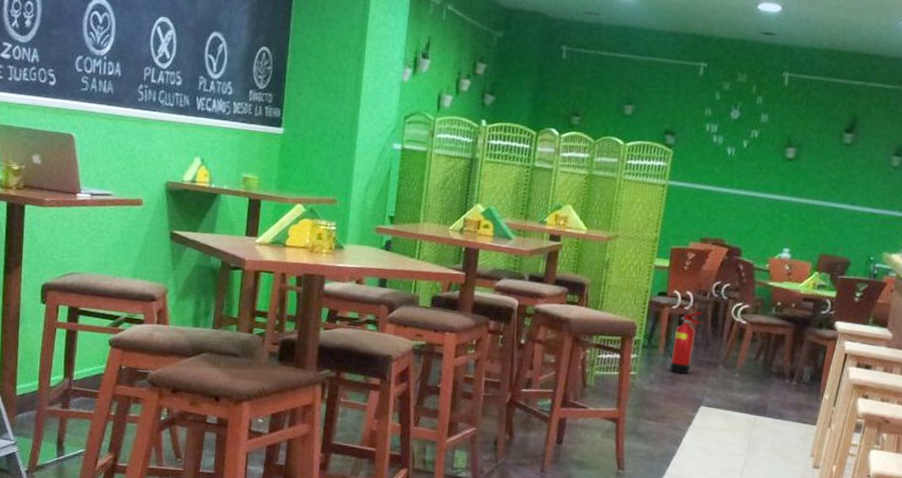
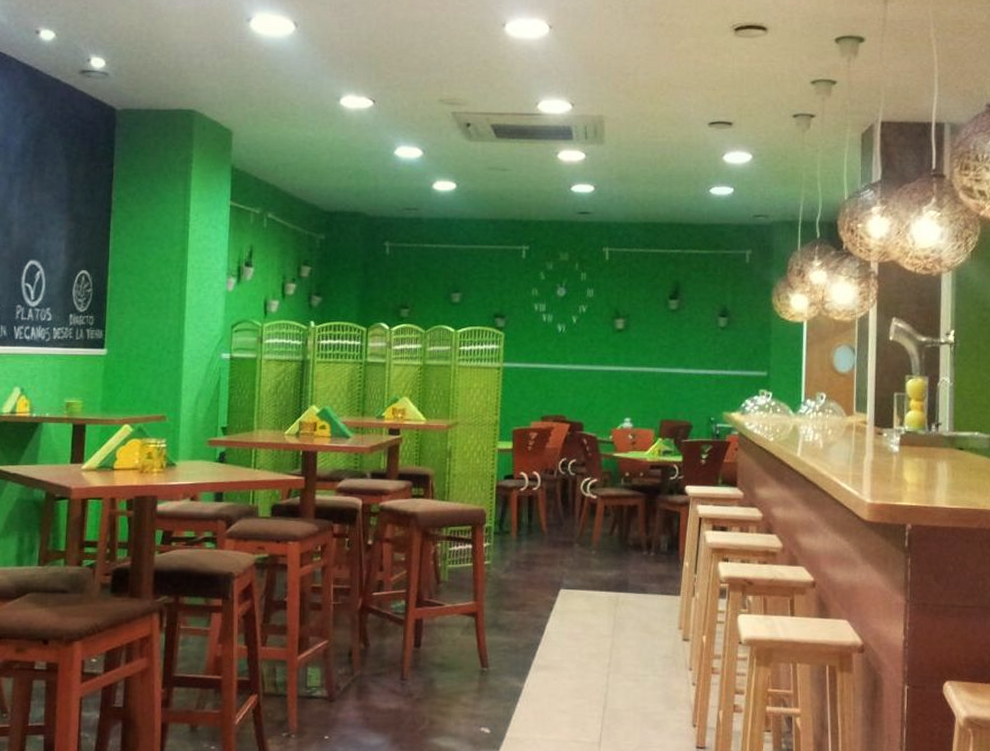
fire extinguisher: present [664,311,702,374] -> none [516,491,551,557]

